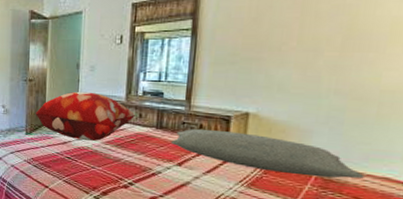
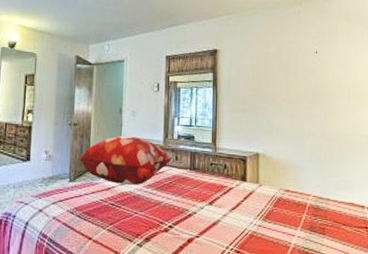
pillow: present [171,129,365,179] -> none [203,169,339,207]

